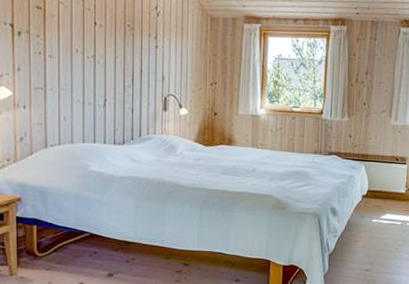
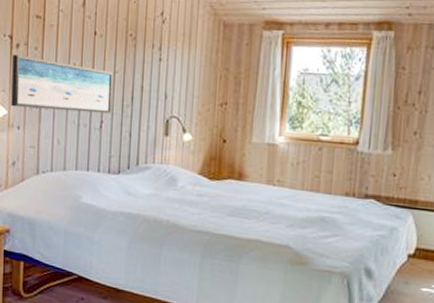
wall art: none [15,41,115,93] -> present [11,54,113,114]

